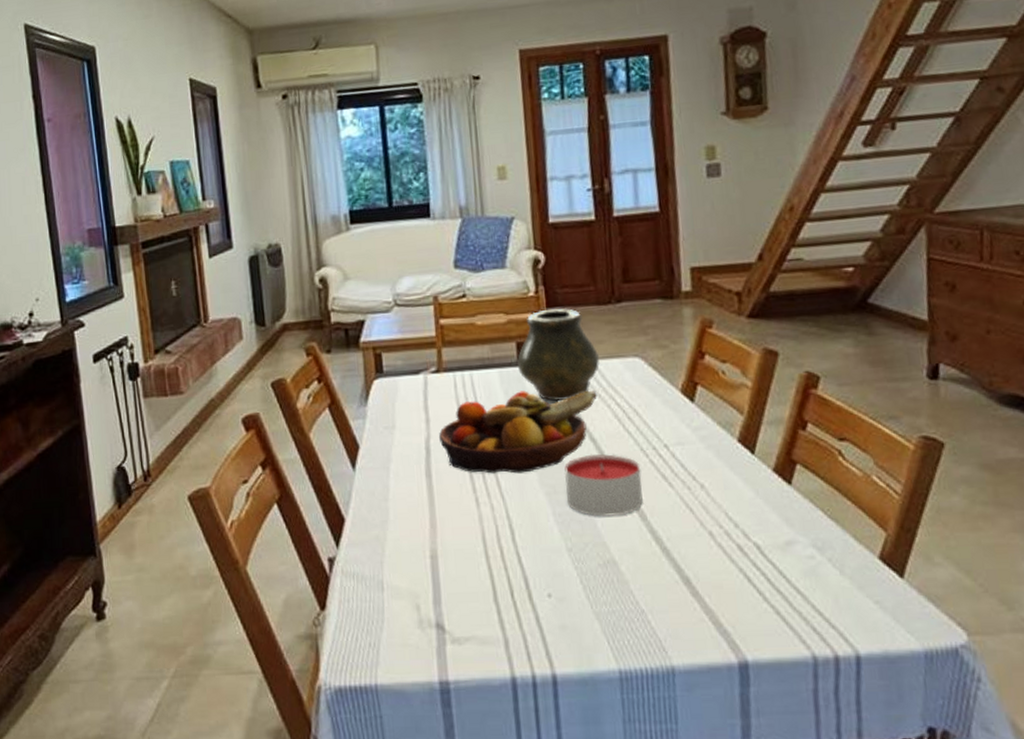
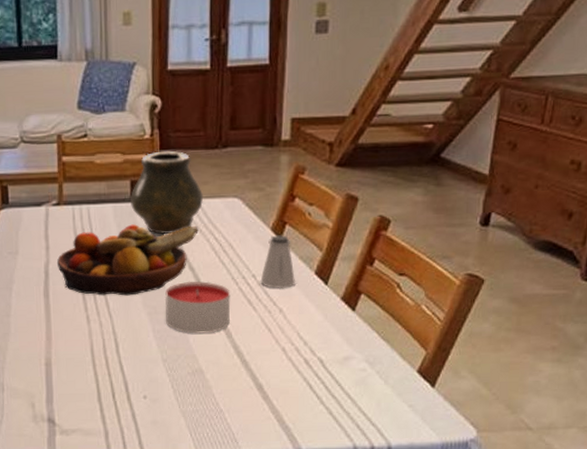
saltshaker: none [674,397,717,461] -> present [260,235,296,289]

